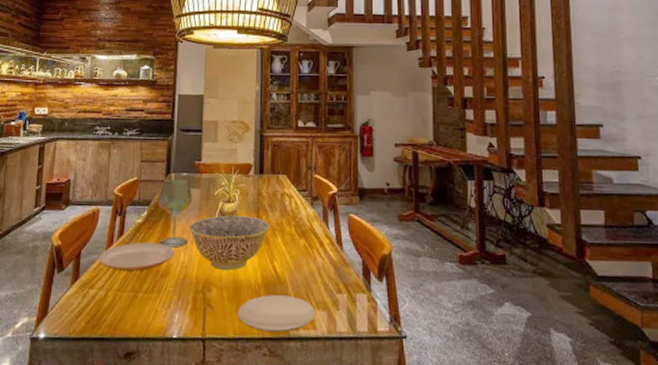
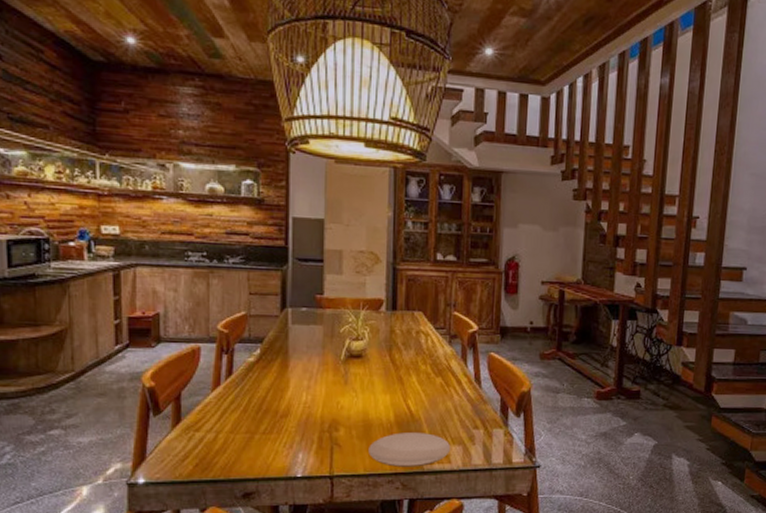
plate: present [98,242,174,271] -> none [203,382,295,412]
wine glass: present [158,179,193,248] -> none [272,314,314,388]
bowl: present [190,215,270,270] -> none [312,353,404,409]

